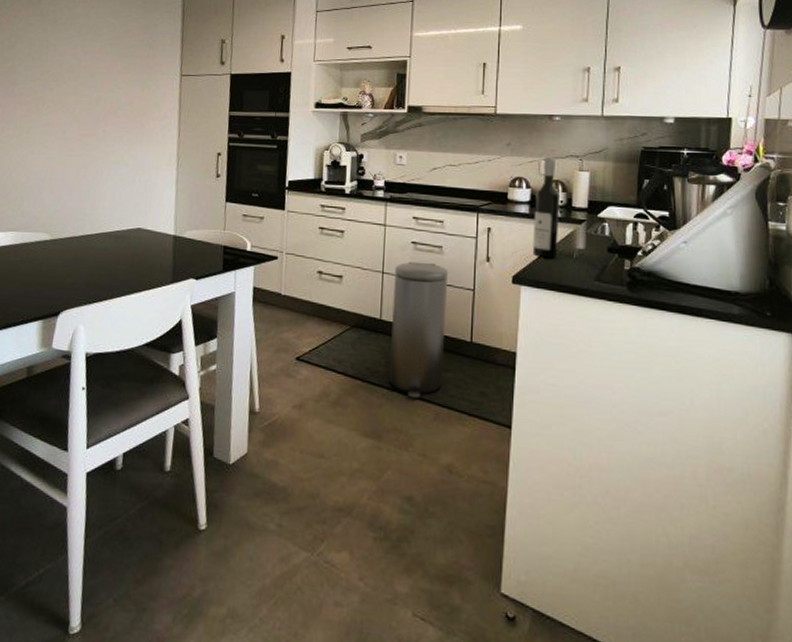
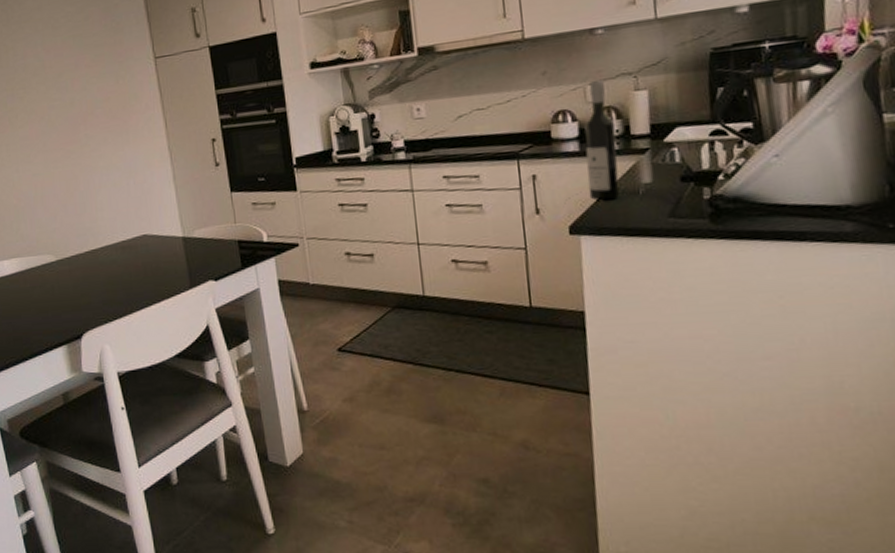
pedal bin: present [389,261,449,398] -> none [431,225,504,375]

